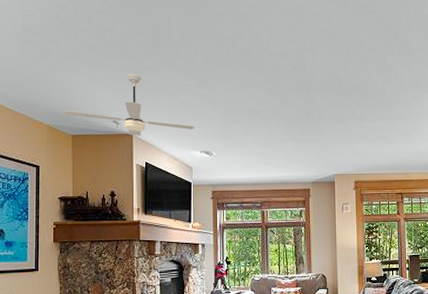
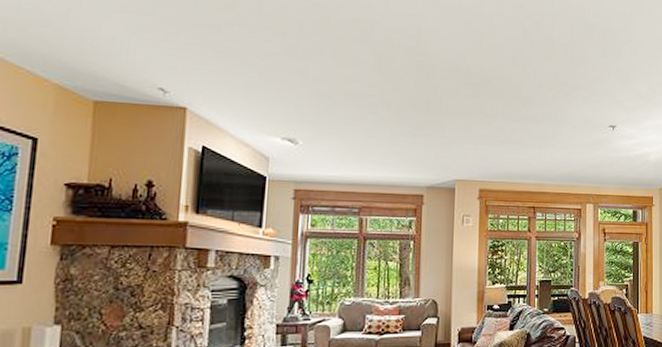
ceiling fan: present [64,74,195,136] -> none [83,29,276,111]

